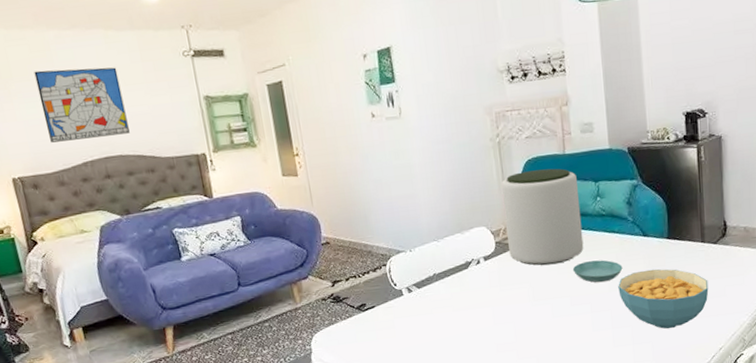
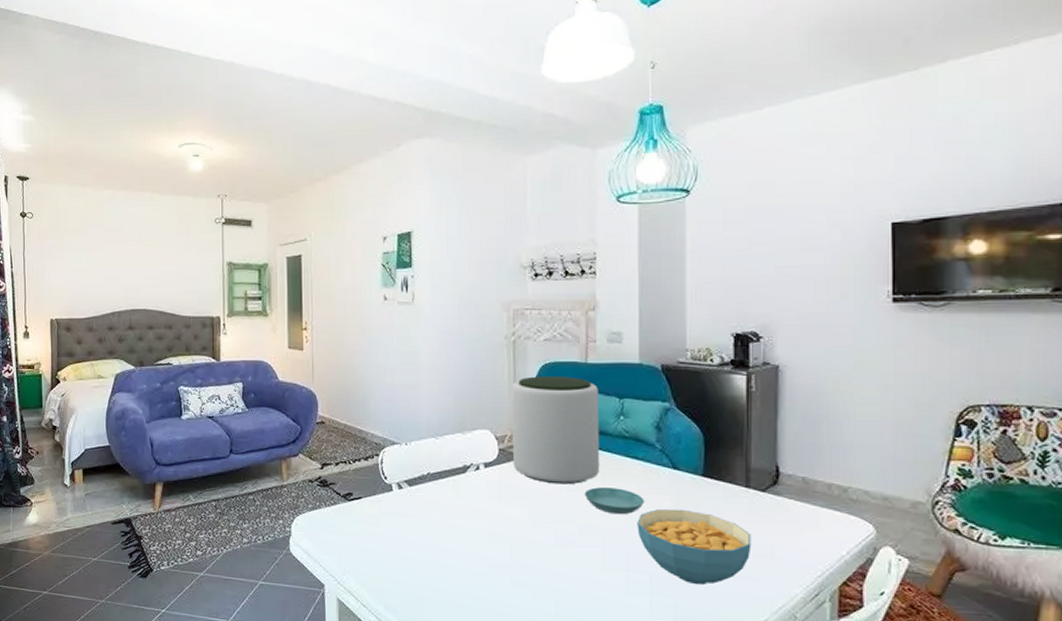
wall art: present [34,67,130,143] -> none [86,224,156,291]

